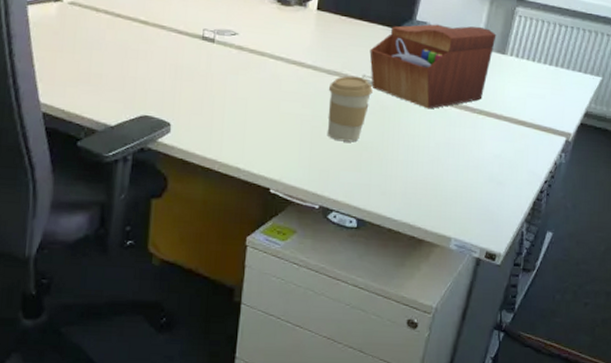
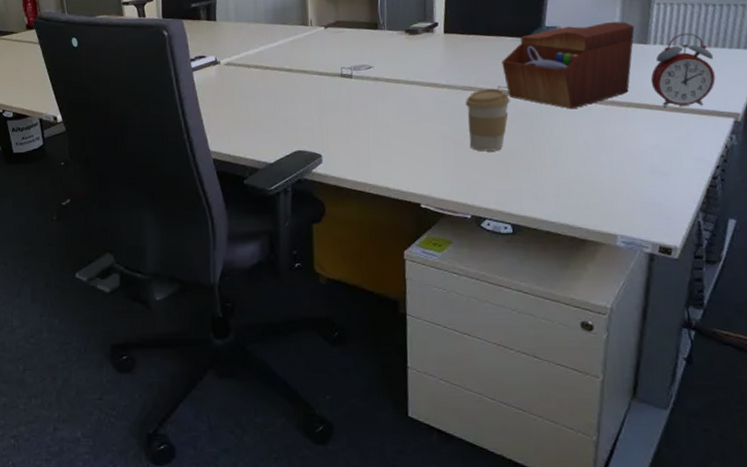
alarm clock: none [502,49,559,122] -> present [650,33,716,106]

